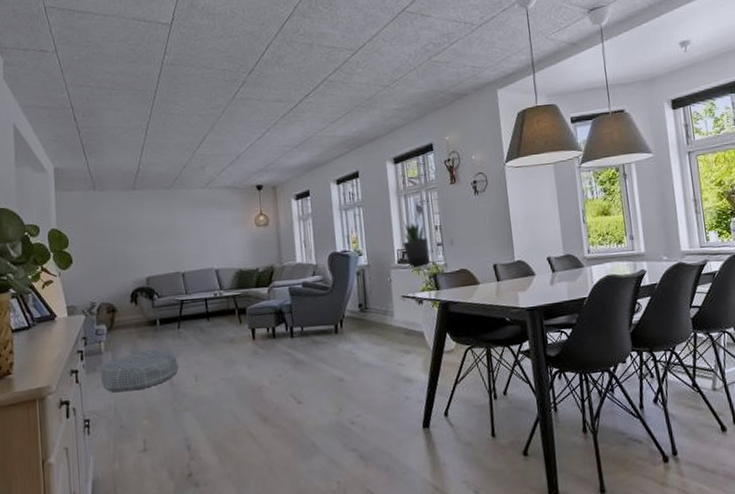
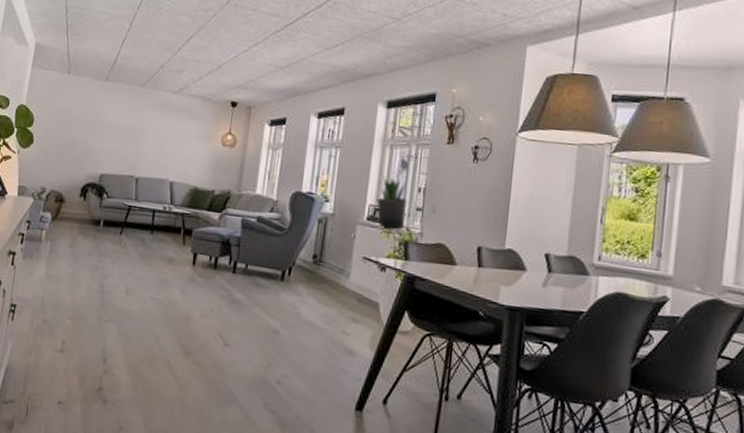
dog bed: present [100,349,179,393] -> none [34,247,113,288]

